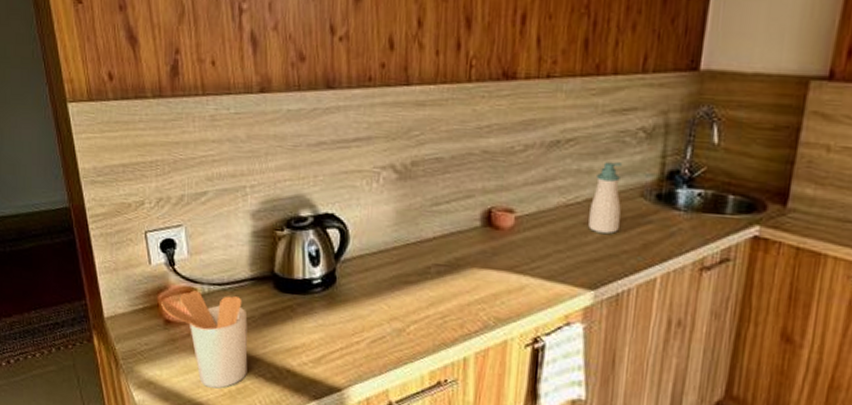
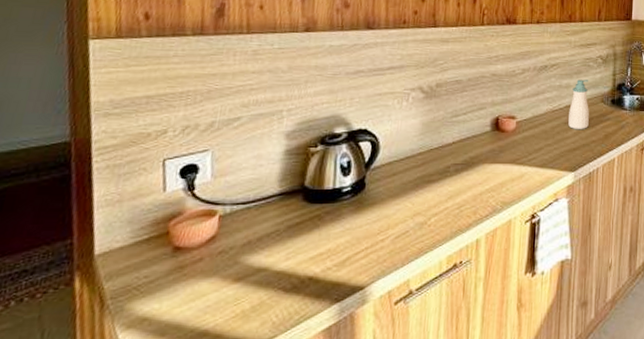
utensil holder: present [161,290,248,389] -> none [172,212,272,311]

